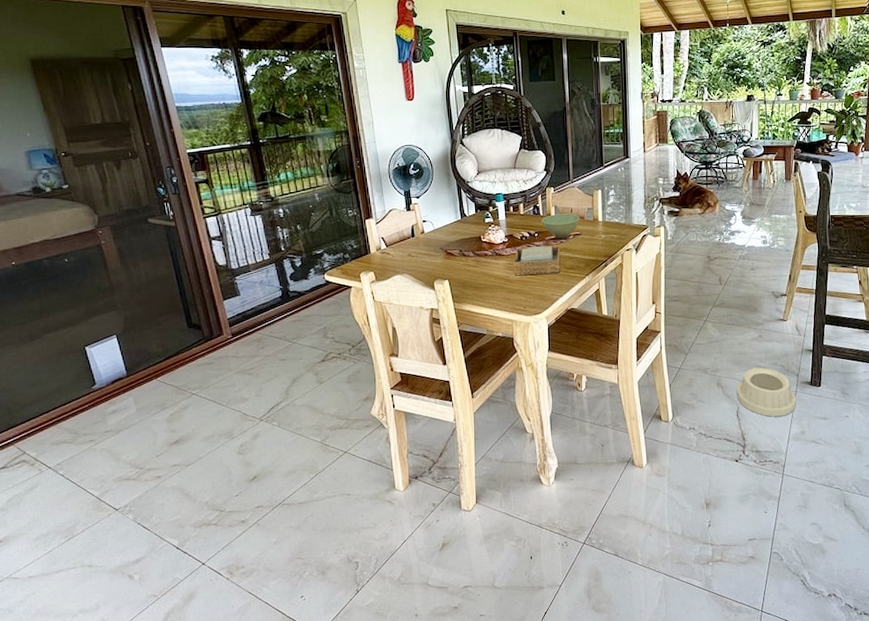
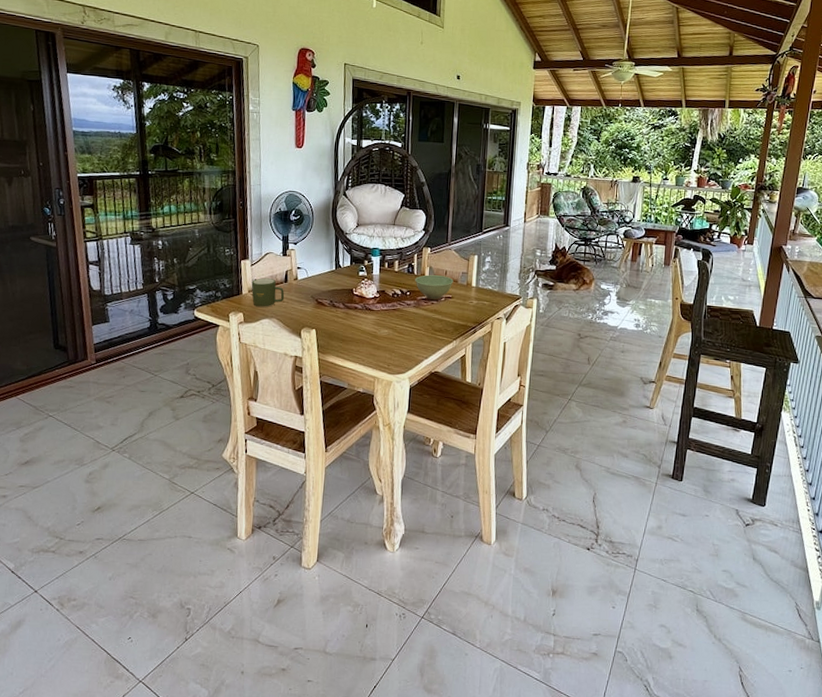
mug: none [378,235,414,265] -> present [251,278,285,308]
napkin holder: present [513,245,561,276] -> none [381,304,431,334]
pet bowl: present [737,367,797,417] -> none [595,453,656,508]

